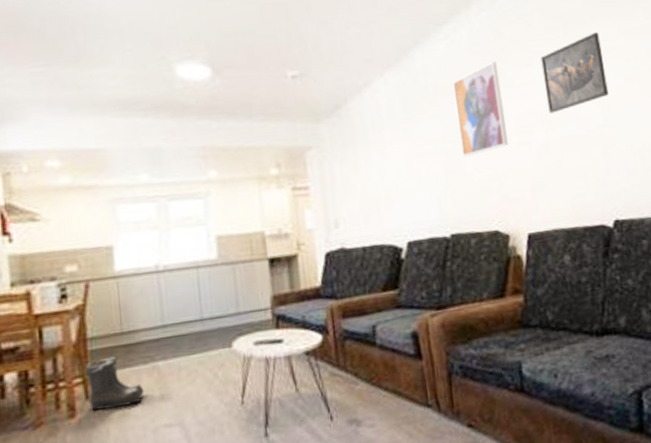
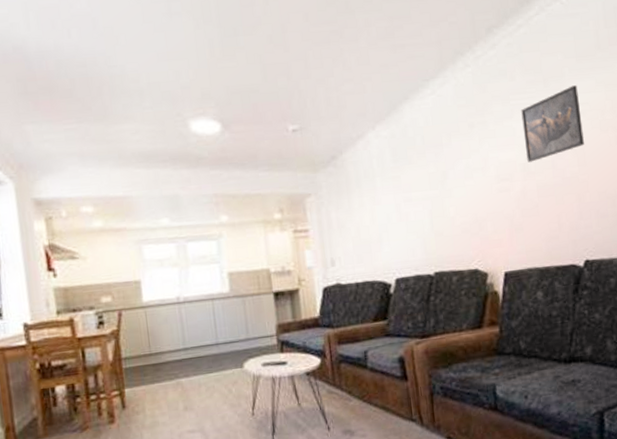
boots: present [86,356,145,411] -> none [122,373,171,418]
wall art: present [452,61,509,157] -> none [438,114,489,203]

